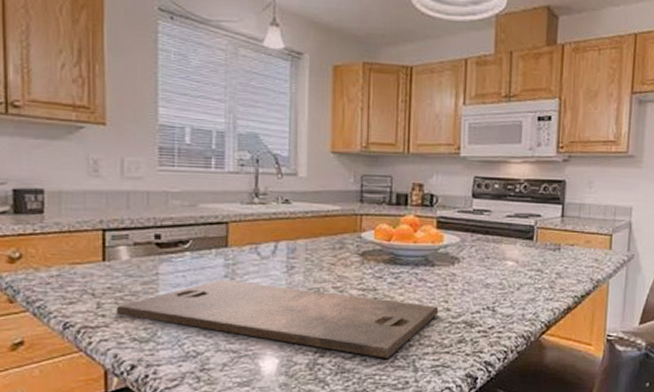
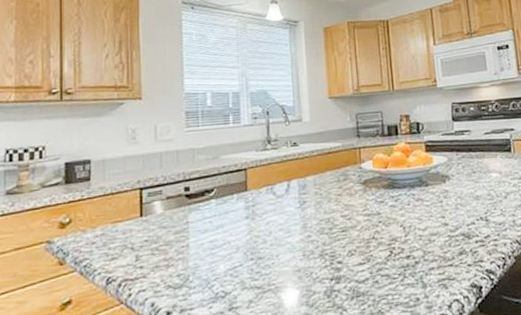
cutting board: present [115,279,439,358] -> none [152,220,438,278]

